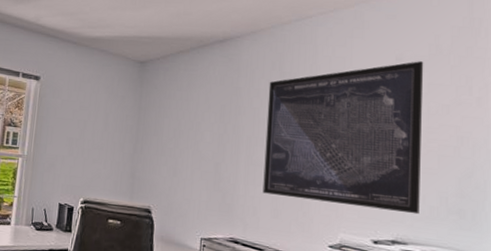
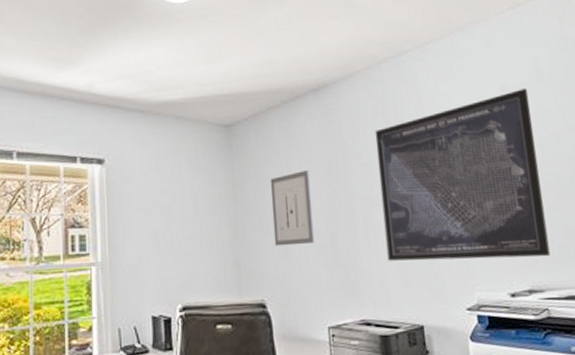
wall art: none [166,107,205,168] -> present [270,171,315,246]

